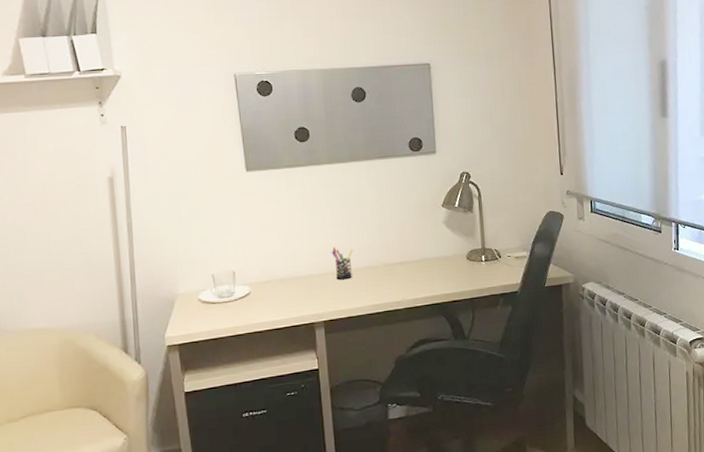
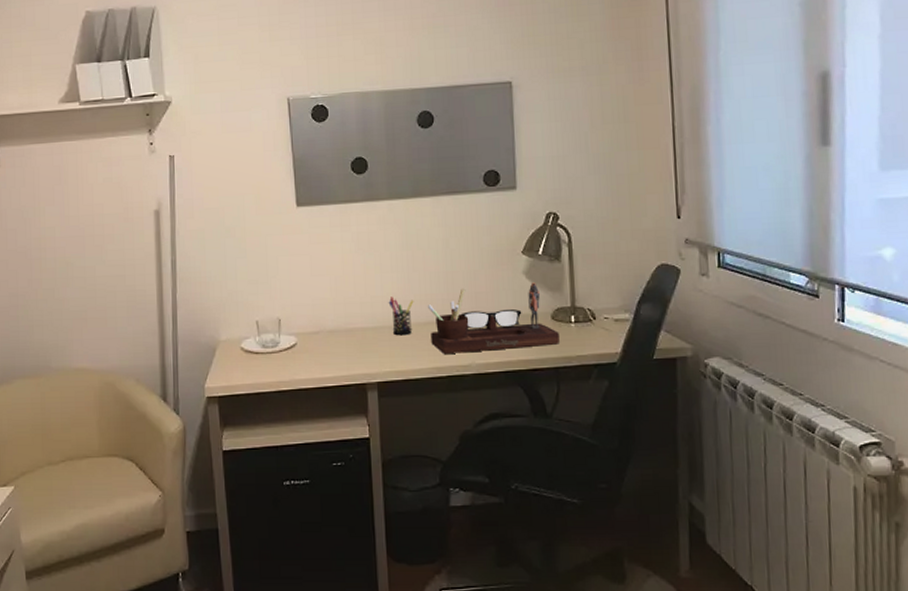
desk organizer: none [364,230,473,293] -> present [427,282,560,354]

